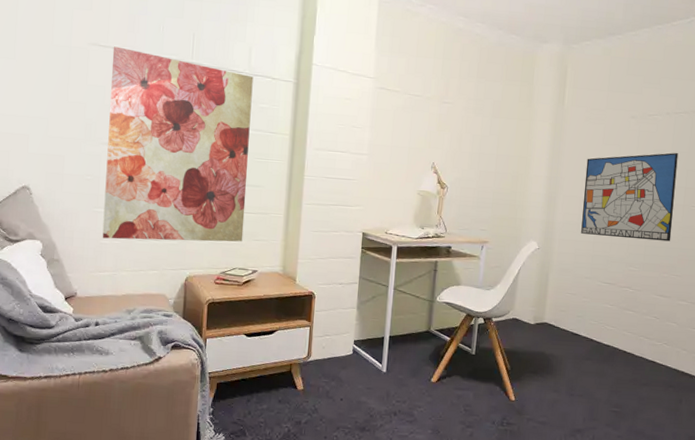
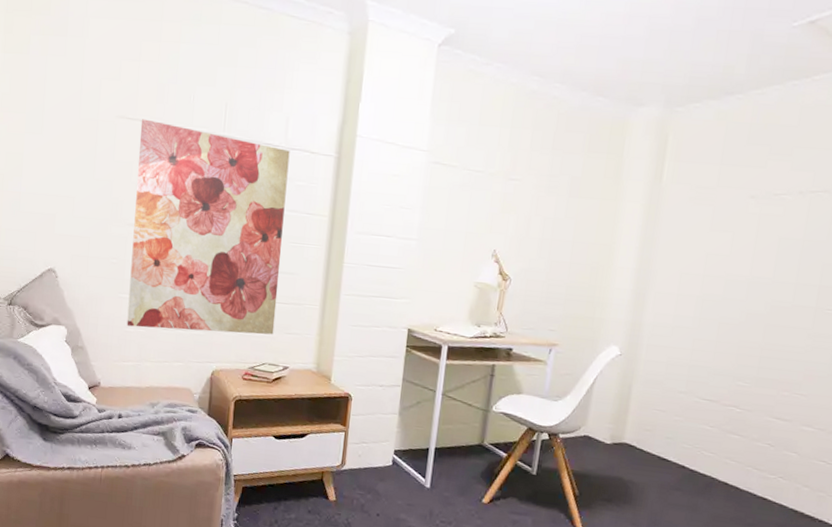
wall art: present [581,153,679,242] -> none [676,242,813,353]

